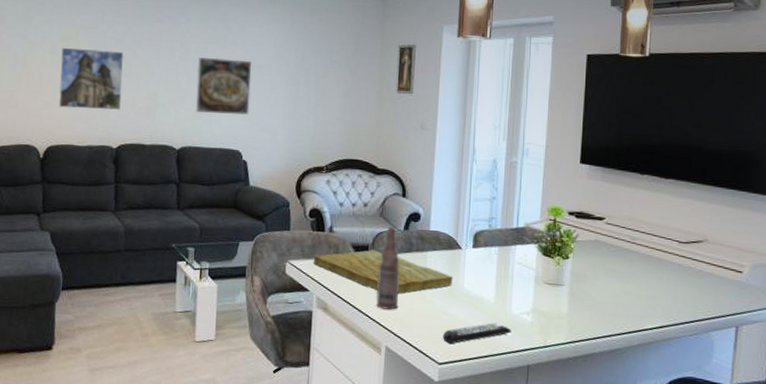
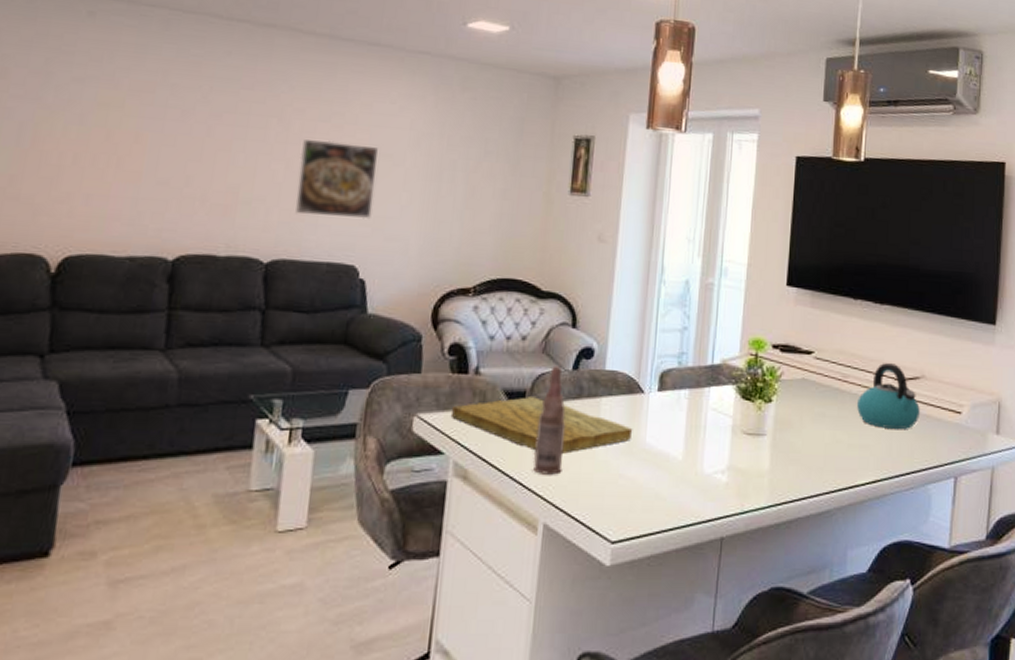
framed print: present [58,47,124,111] -> none [85,116,194,209]
remote control: present [443,322,511,344] -> none [618,485,702,516]
kettle: none [644,228,703,285] -> present [856,363,920,430]

